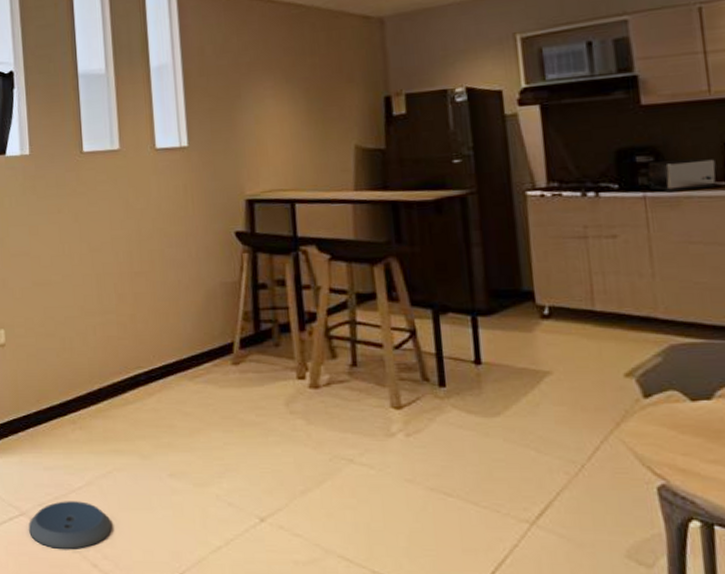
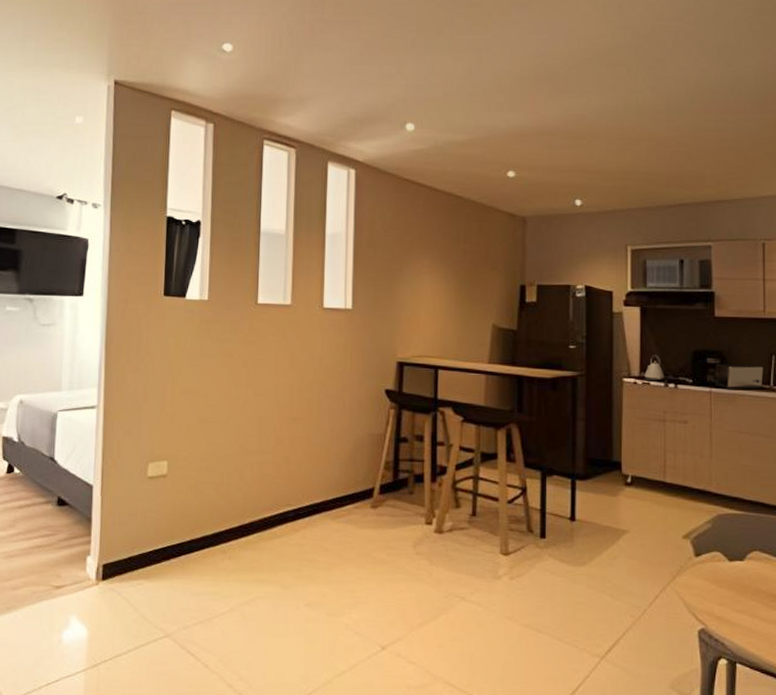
robot vacuum: present [29,501,112,549] -> none [172,625,249,670]
kettle: none [553,159,581,193] -> present [644,355,664,383]

